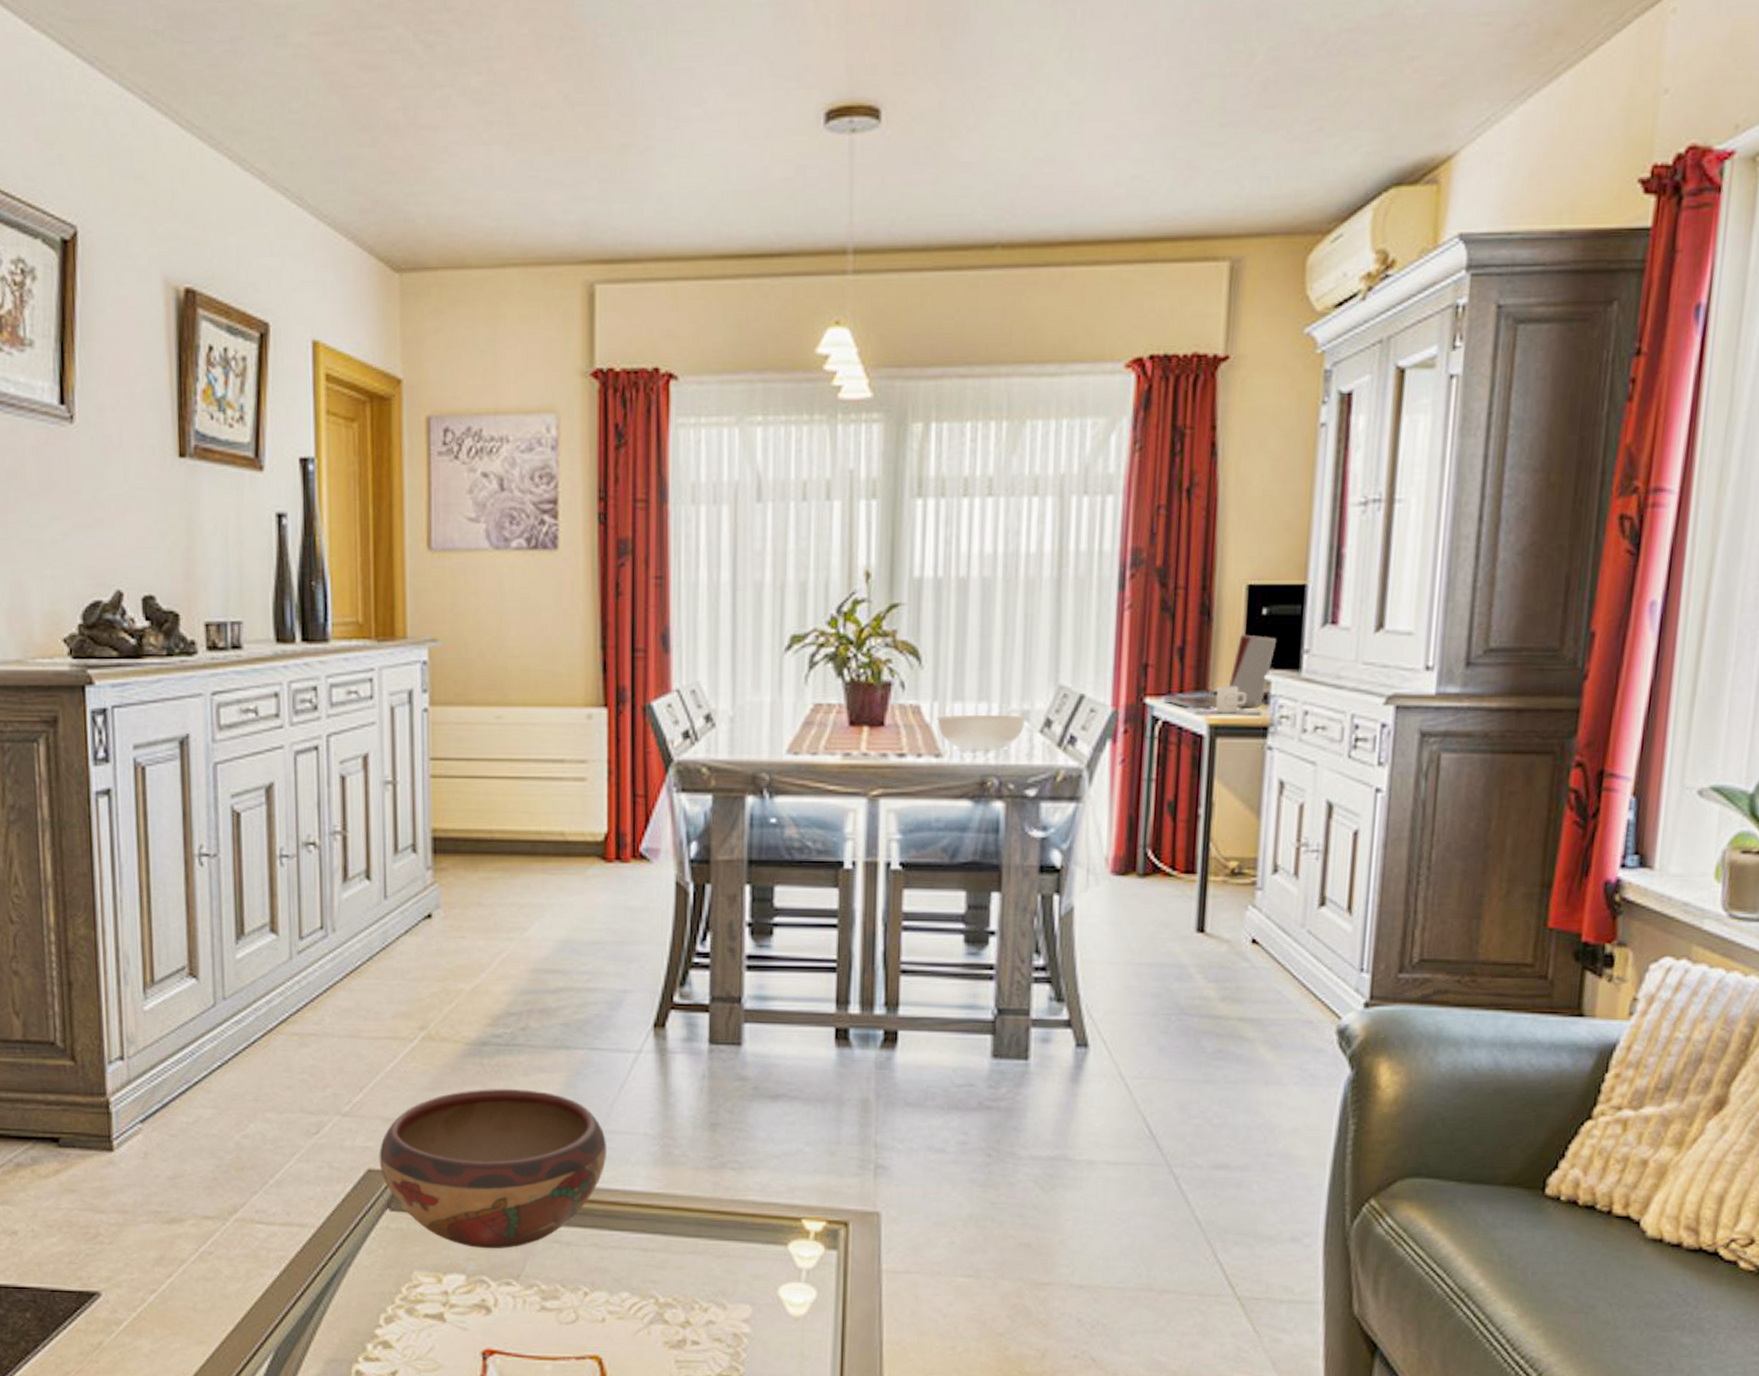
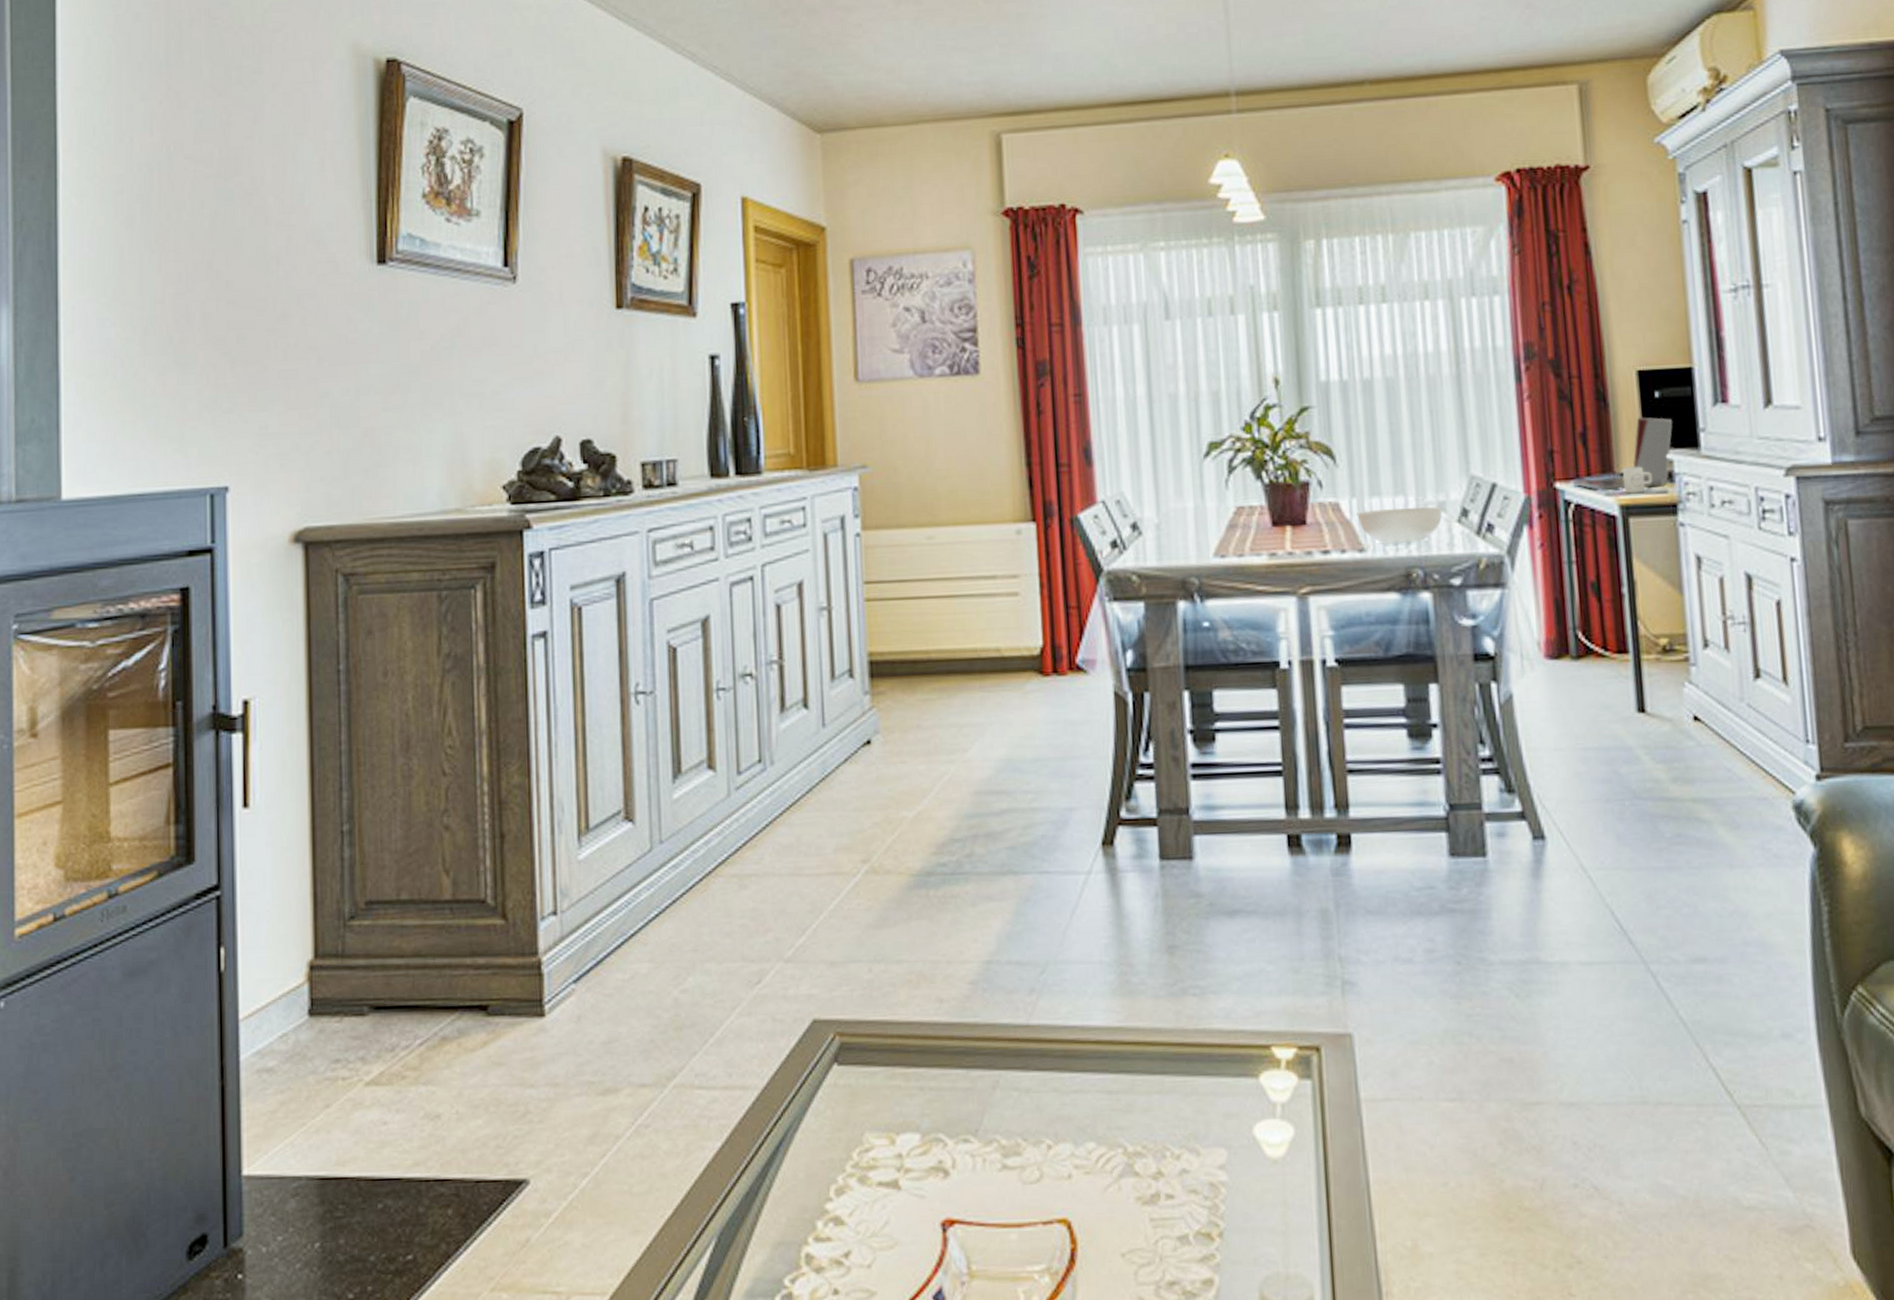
decorative bowl: present [379,1089,607,1248] -> none [824,921,1063,1102]

